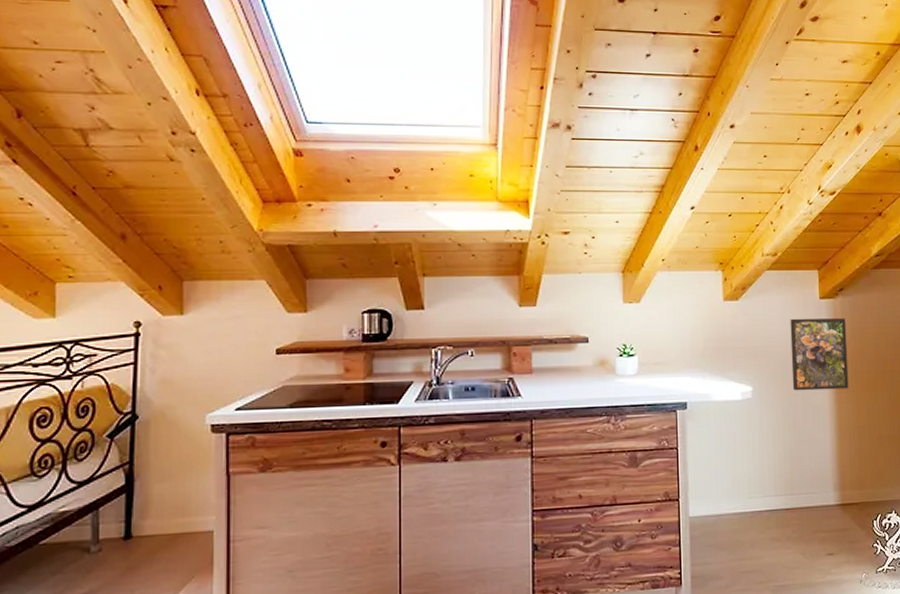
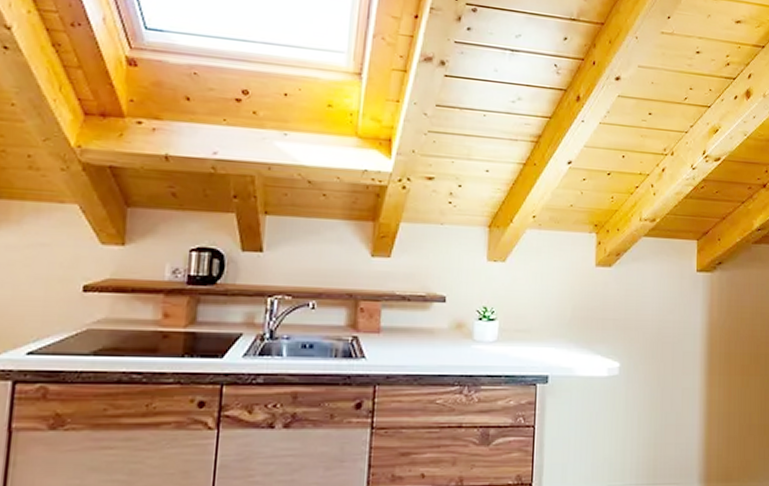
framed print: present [790,317,849,391] -> none [662,290,723,371]

